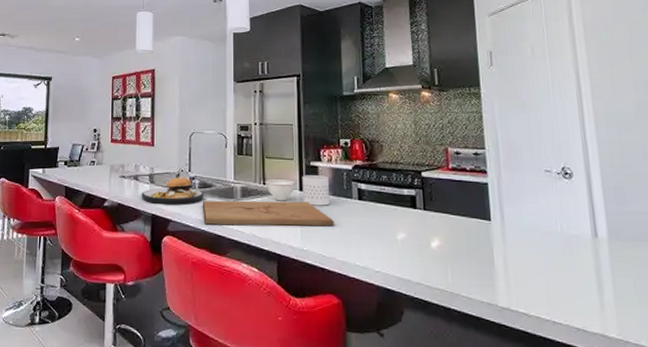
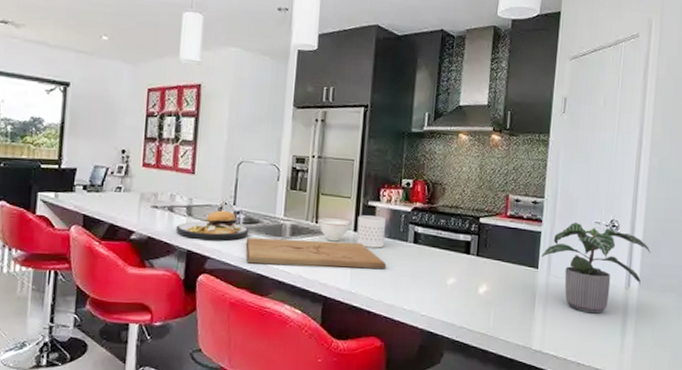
potted plant: none [492,171,614,267] -> present [542,221,650,314]

